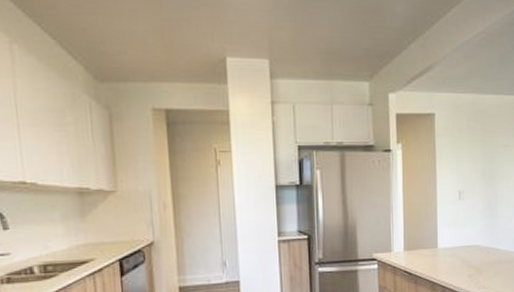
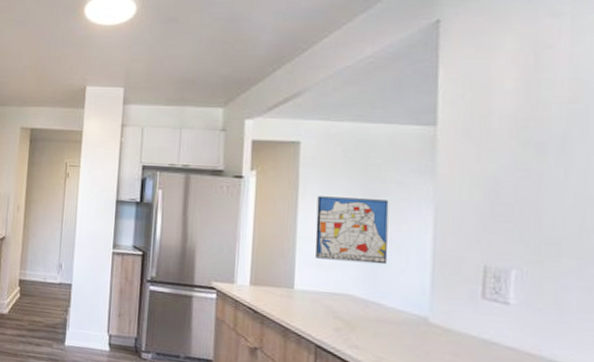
wall art: none [451,162,501,219] -> present [315,196,389,265]

